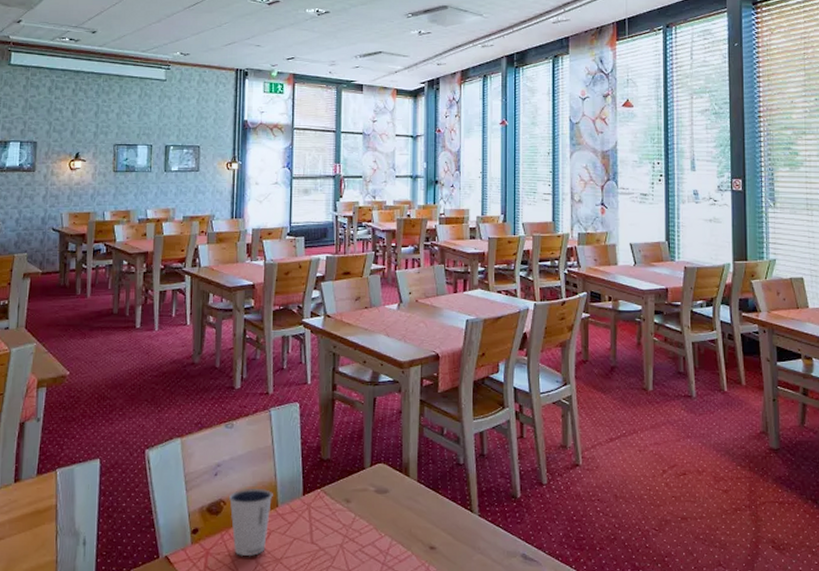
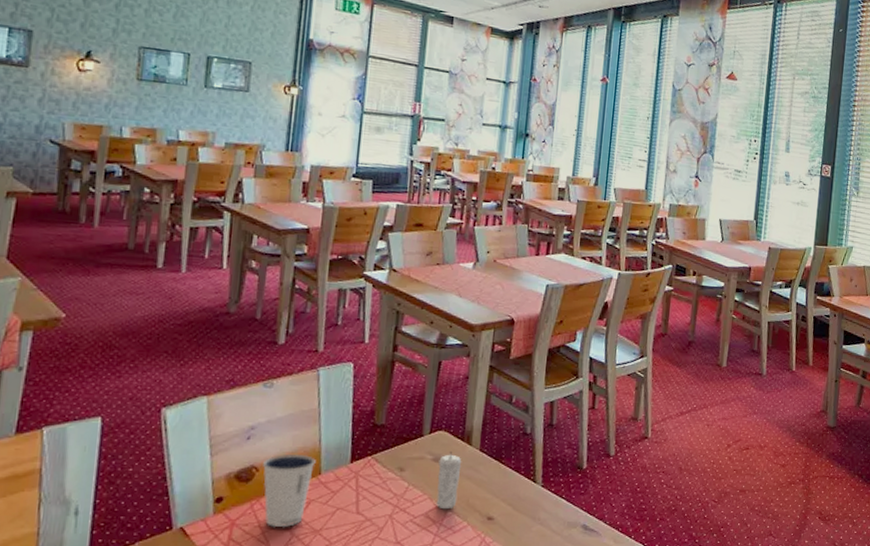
candle: none [380,483,402,539] -> present [436,451,462,510]

